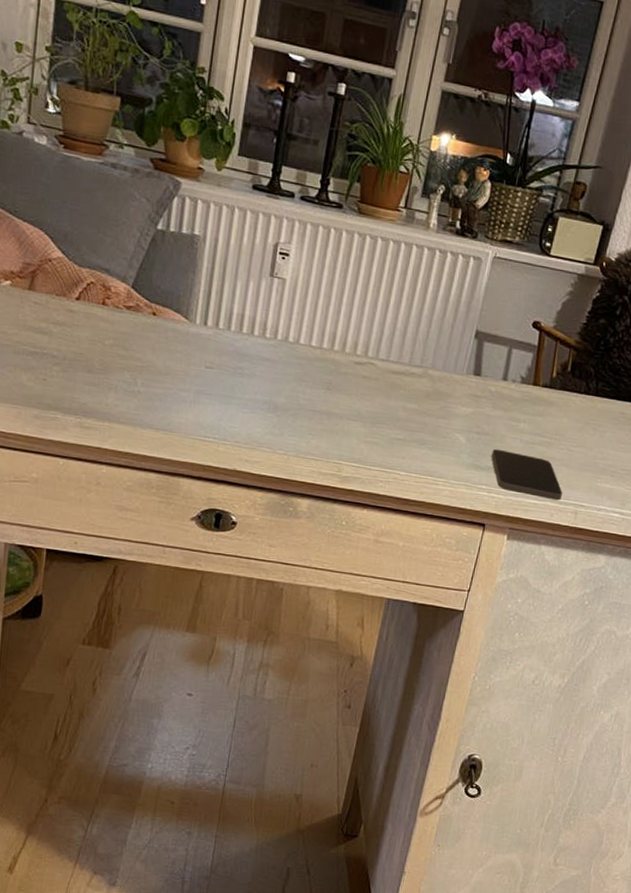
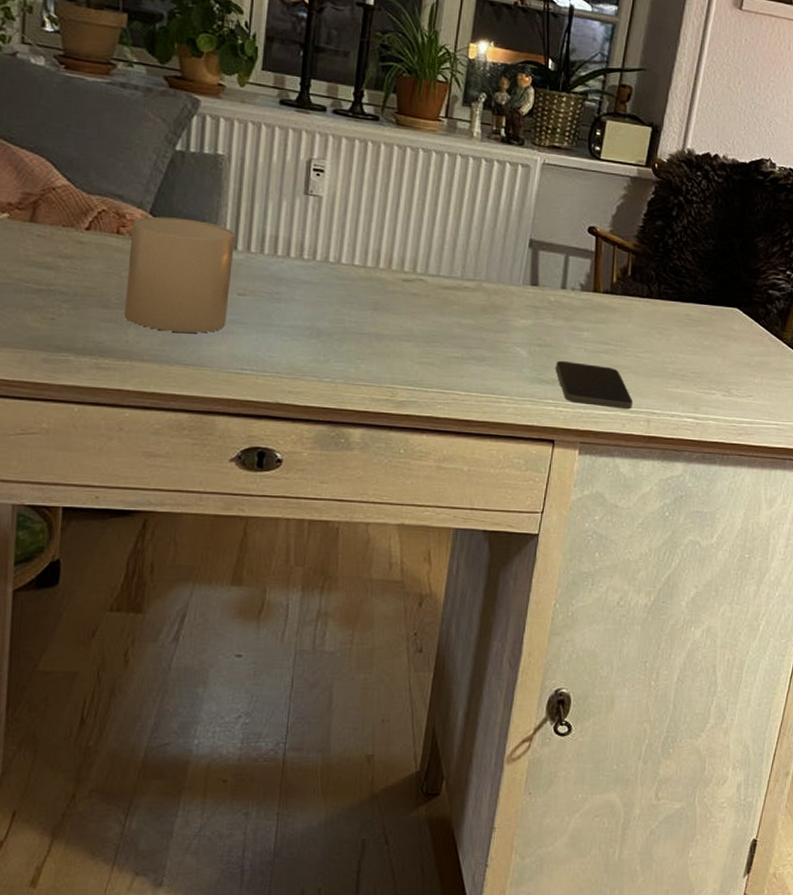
cup: none [105,290,206,401] -> present [124,216,235,333]

